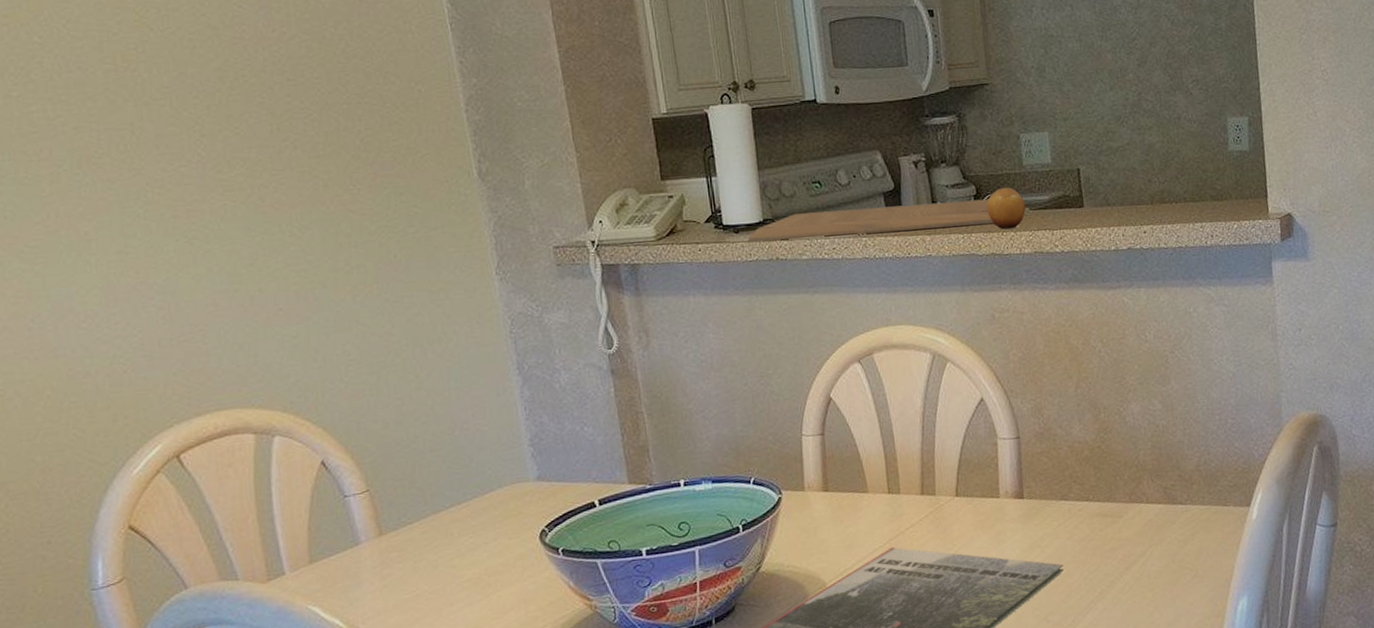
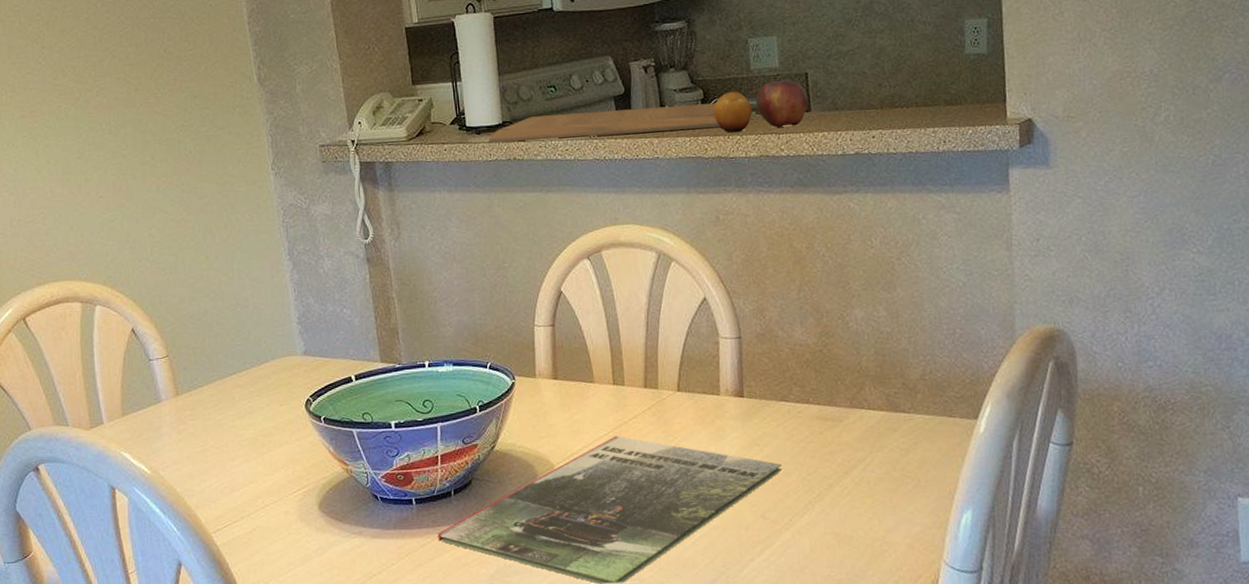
fruit: none [1029,175,1081,224] -> present [756,79,808,128]

